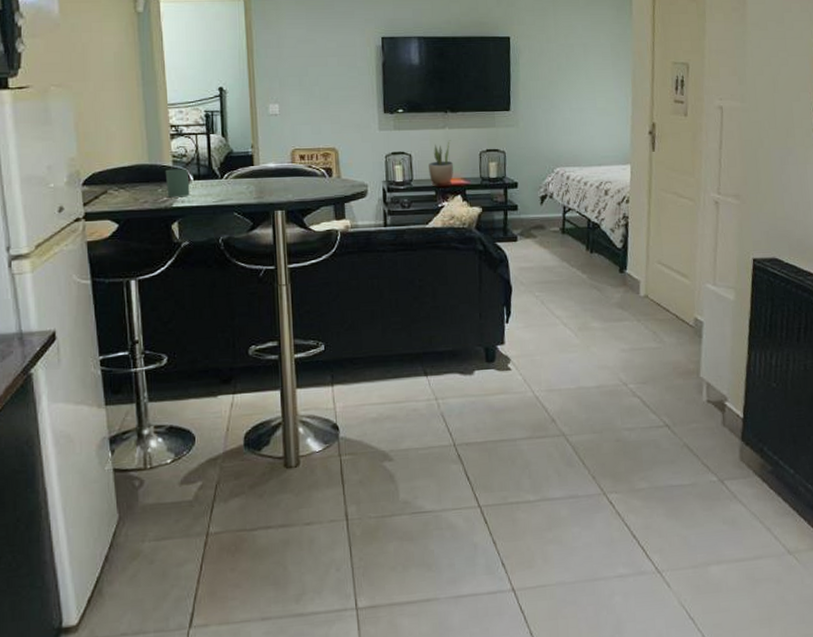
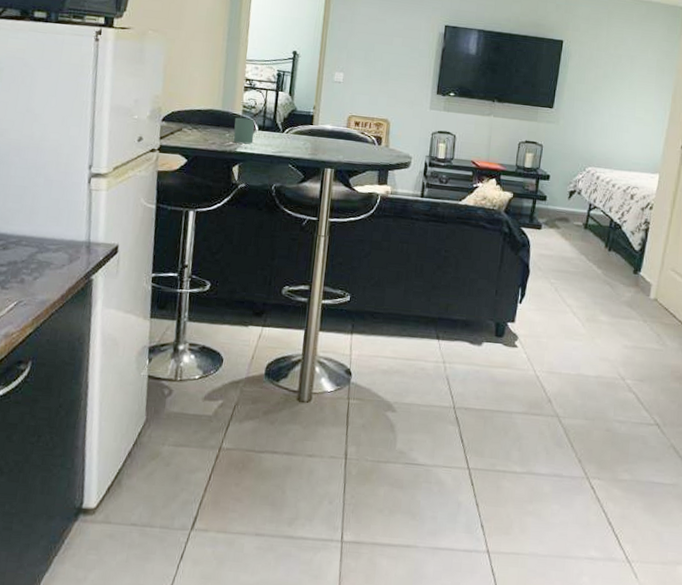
potted plant: present [429,140,454,187] -> none [469,127,494,170]

